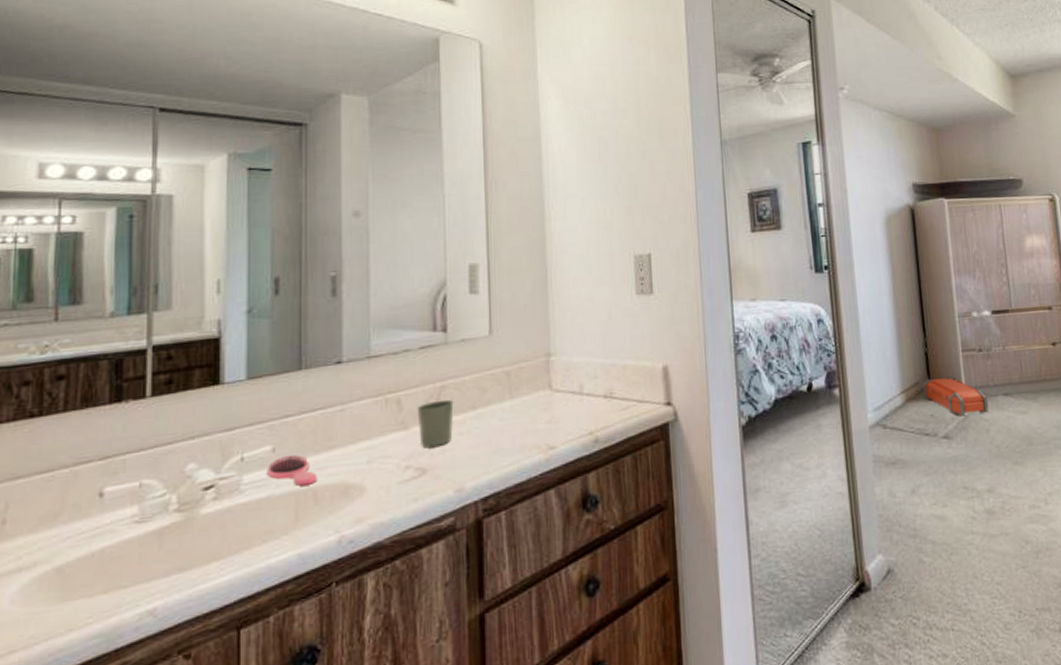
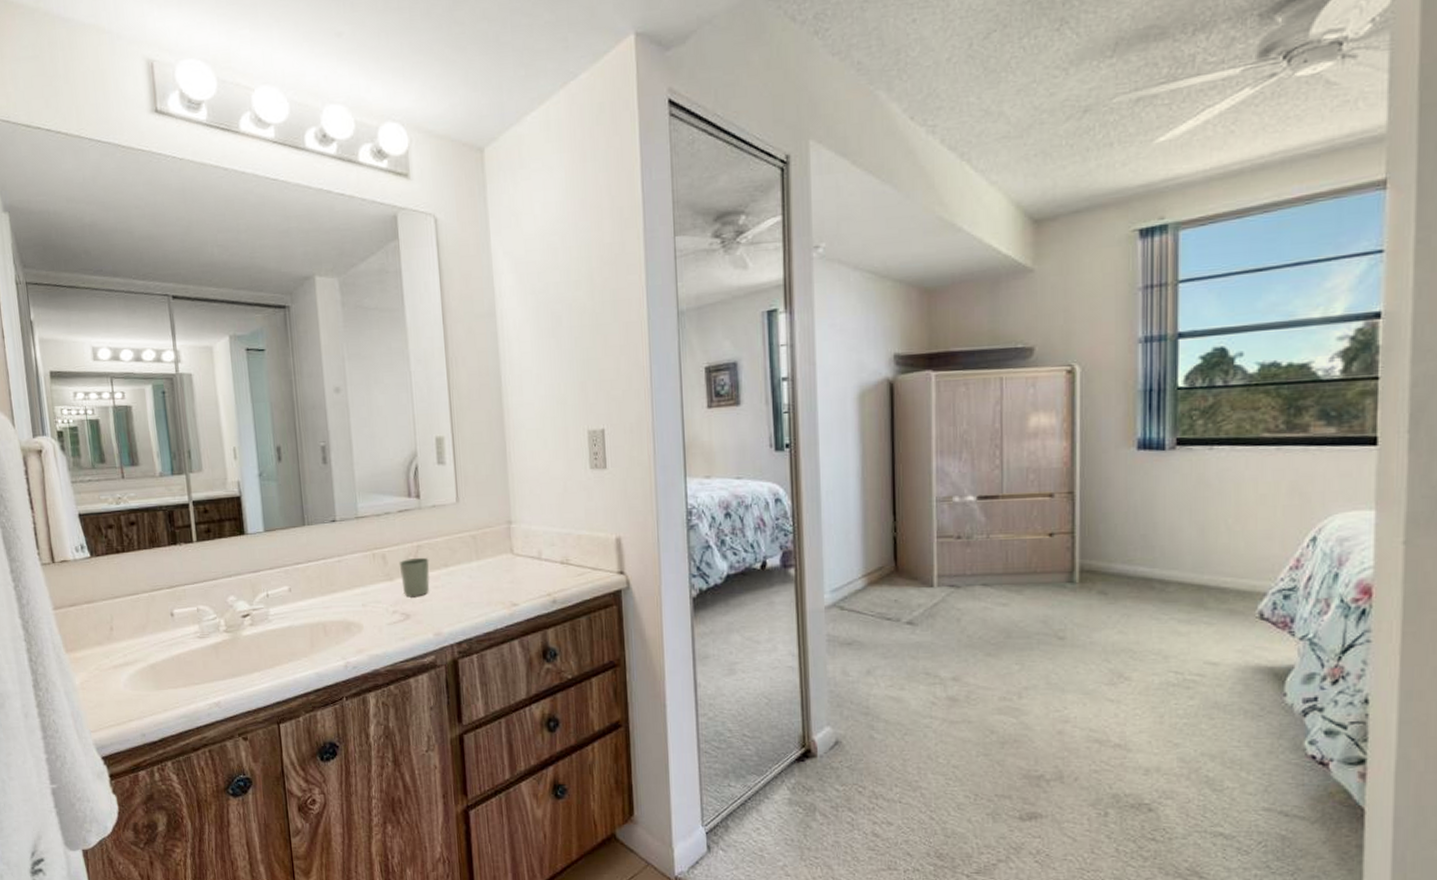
hairbrush: present [267,455,318,486] -> none [286,595,325,620]
suitcase: present [922,377,989,416] -> none [888,564,963,603]

